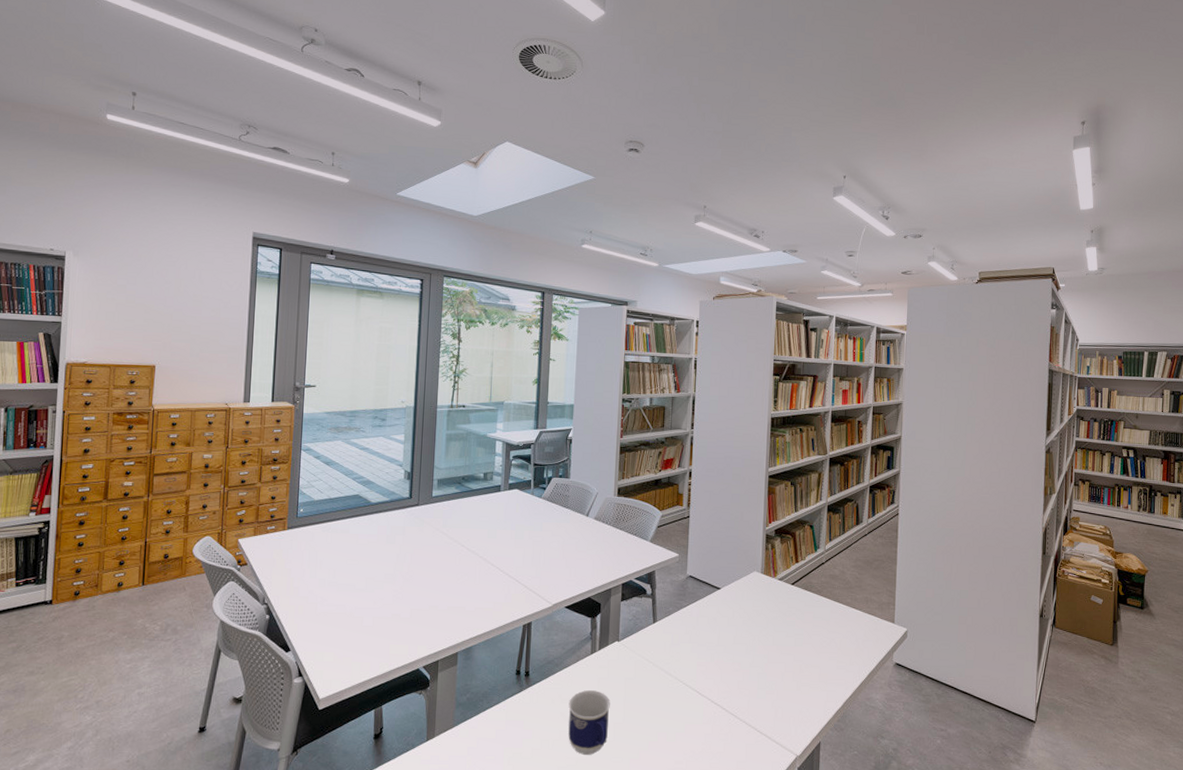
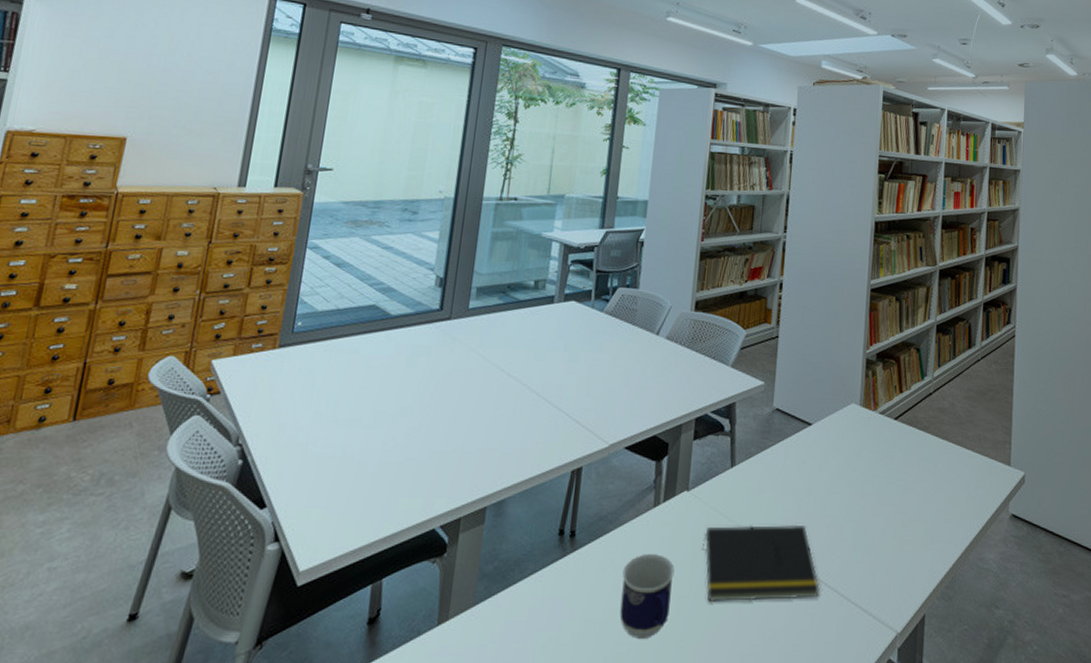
notepad: none [632,669,731,729] -> present [702,524,820,603]

